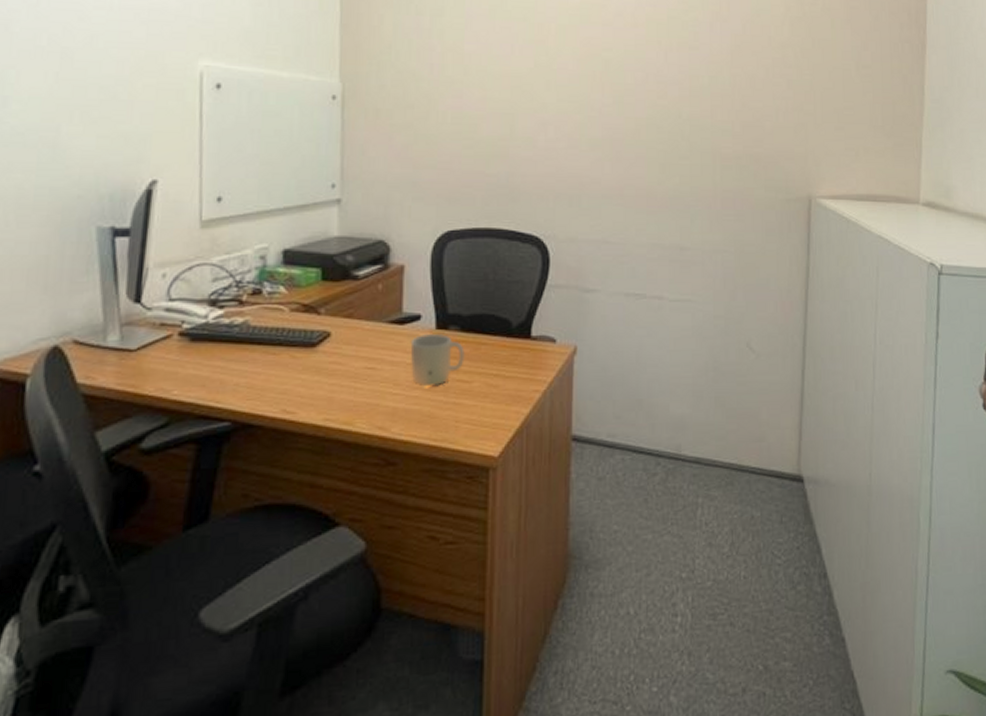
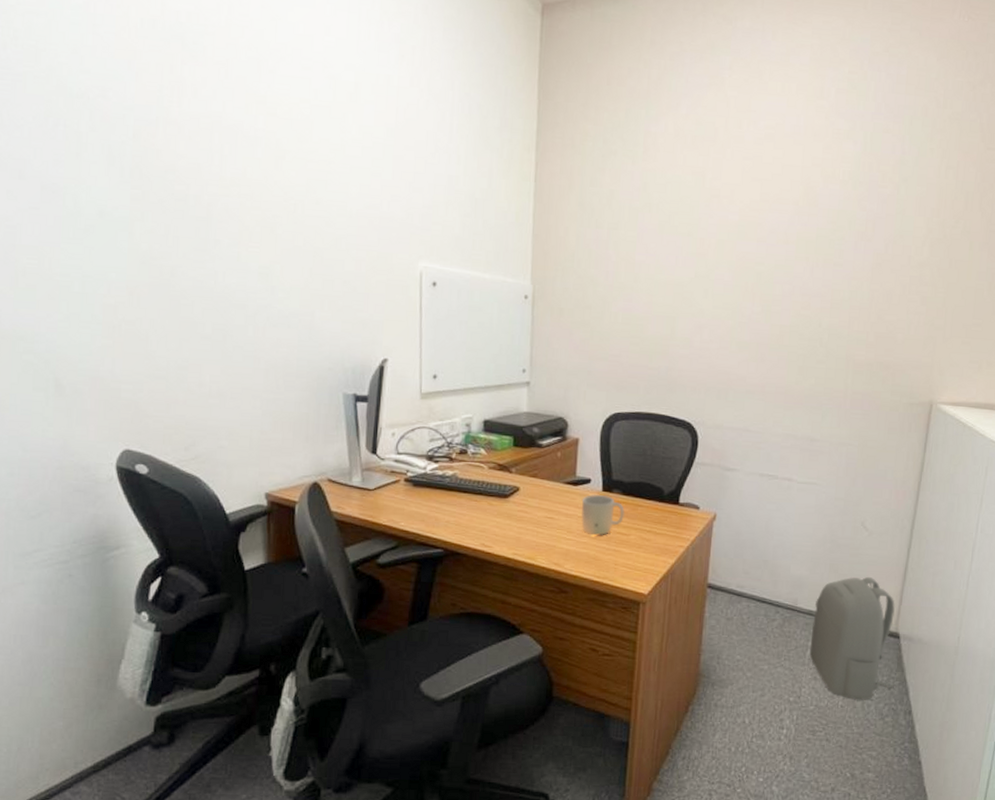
backpack: none [700,408,804,567] -> present [809,576,895,700]

